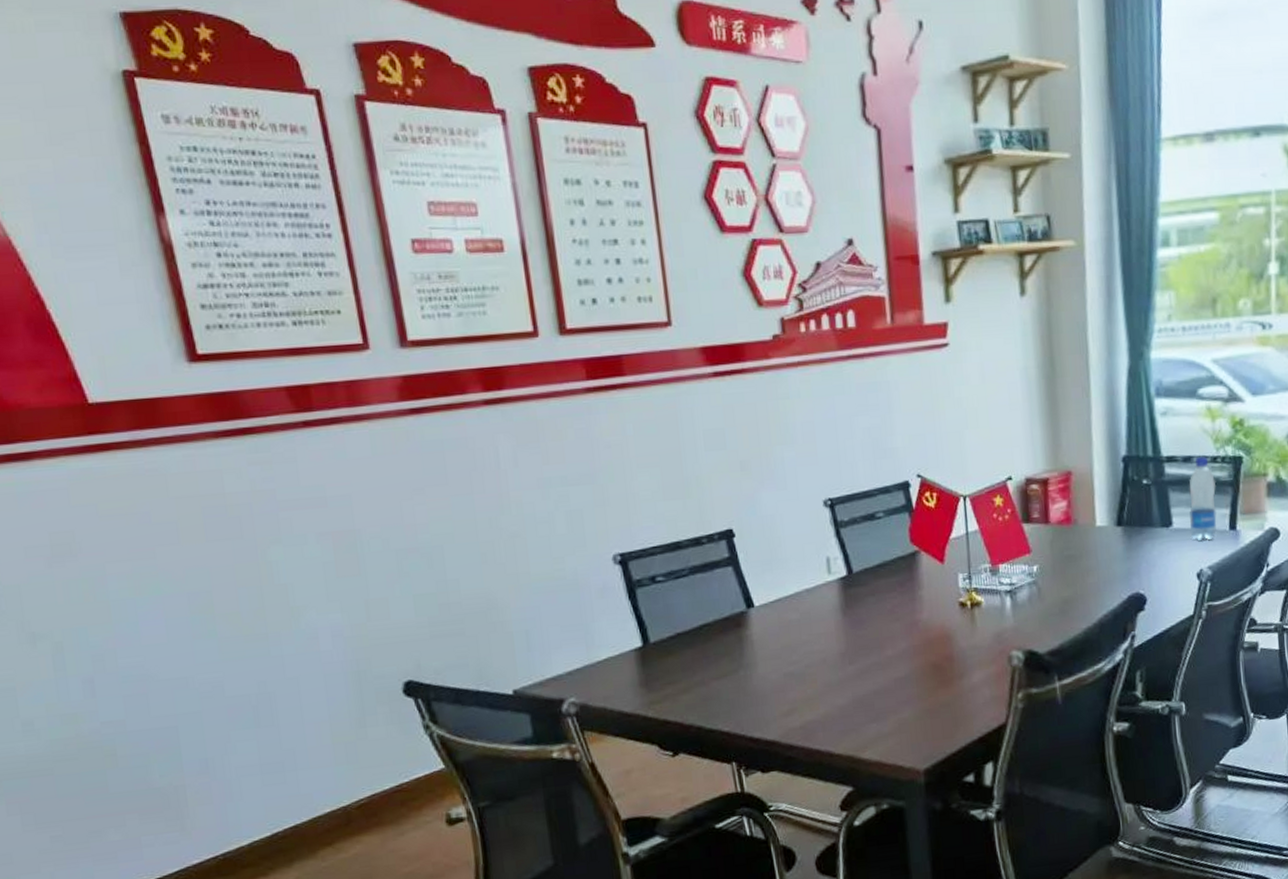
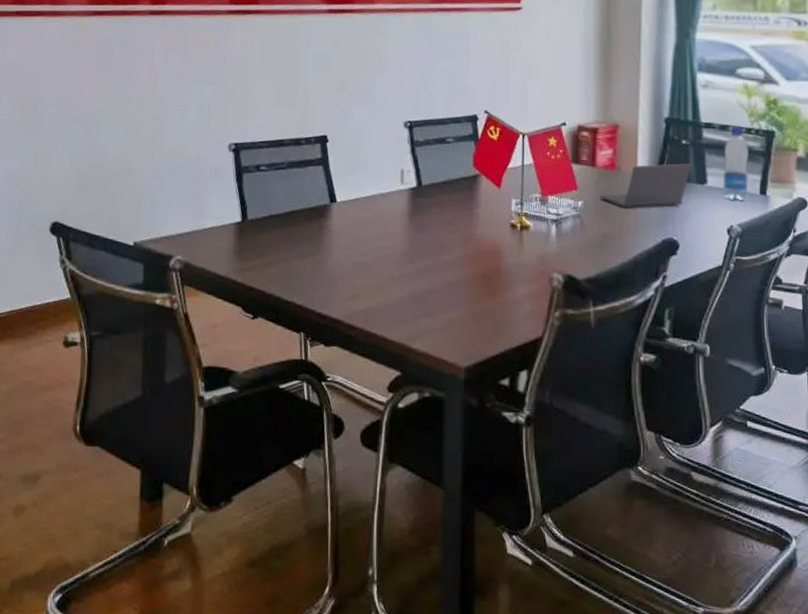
laptop computer: none [1056,506,1155,567] -> present [600,163,692,209]

